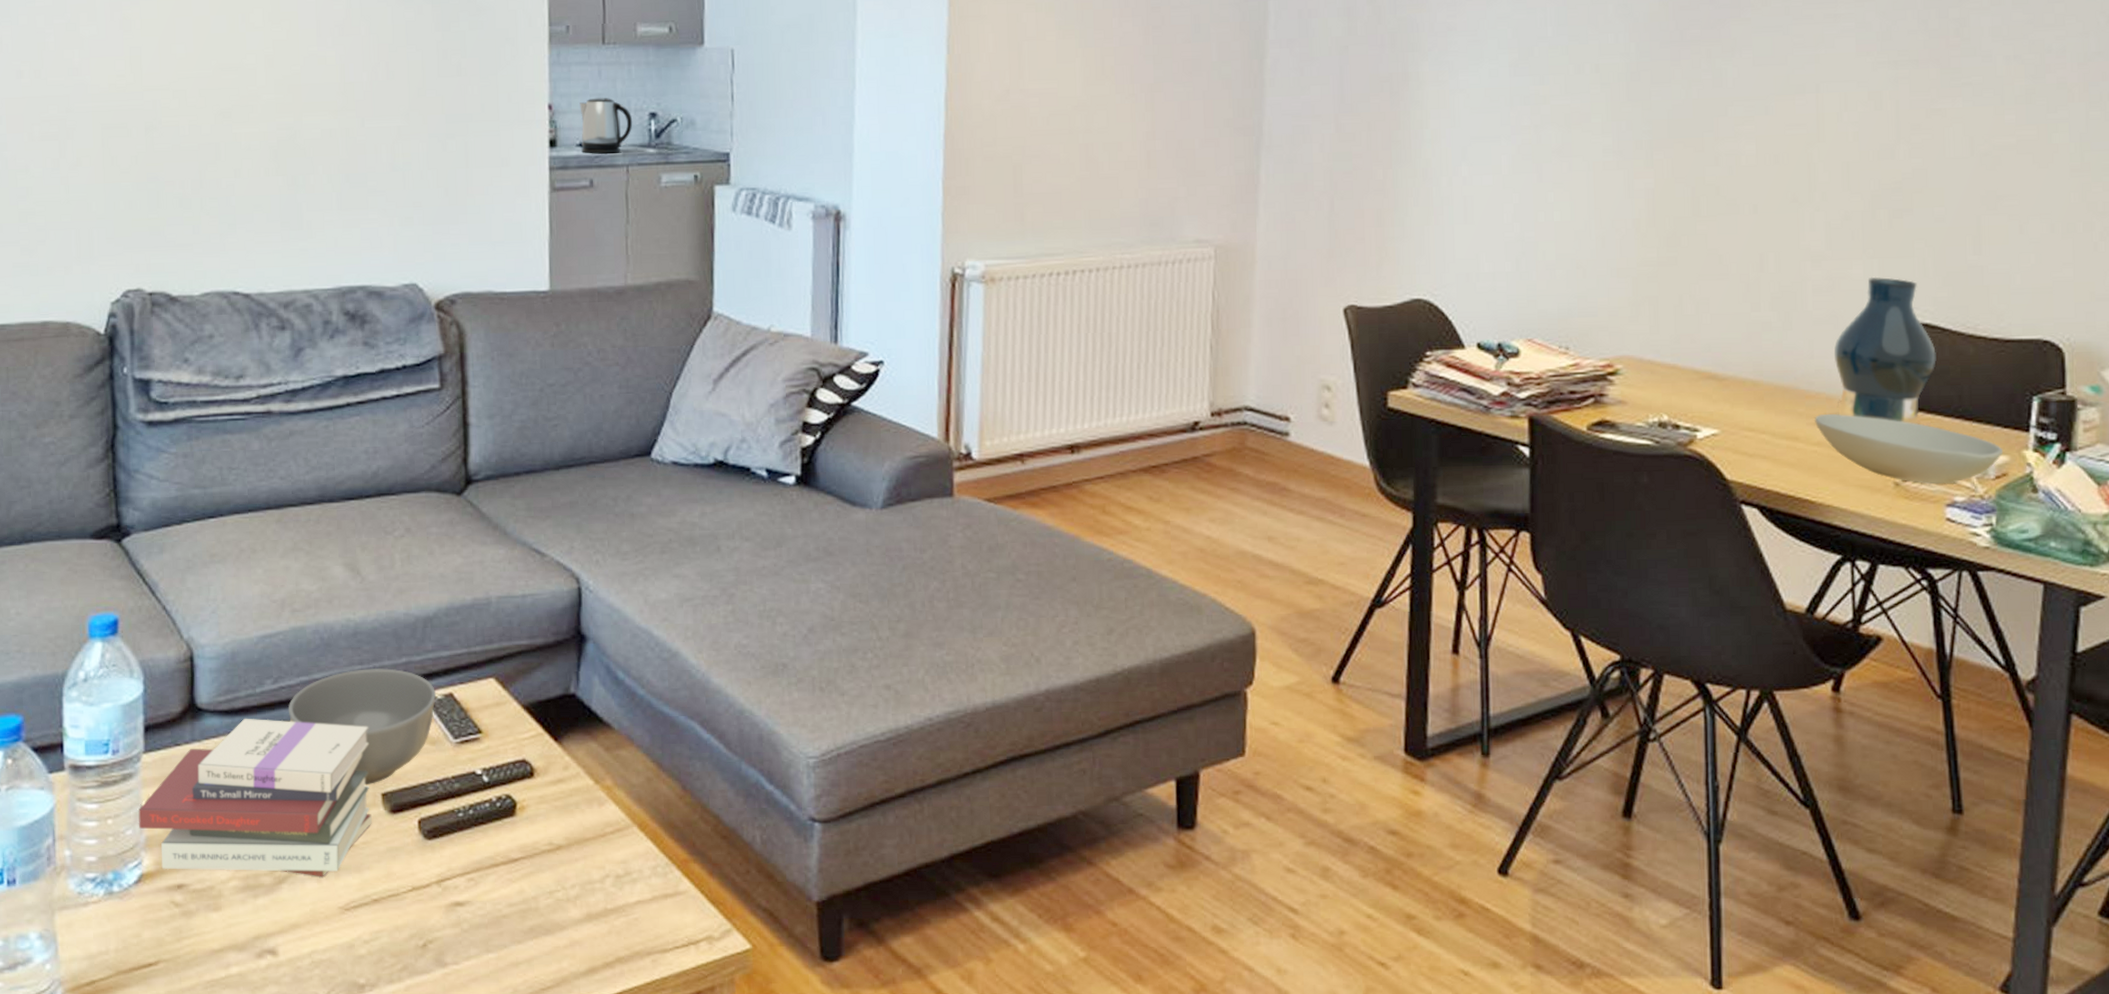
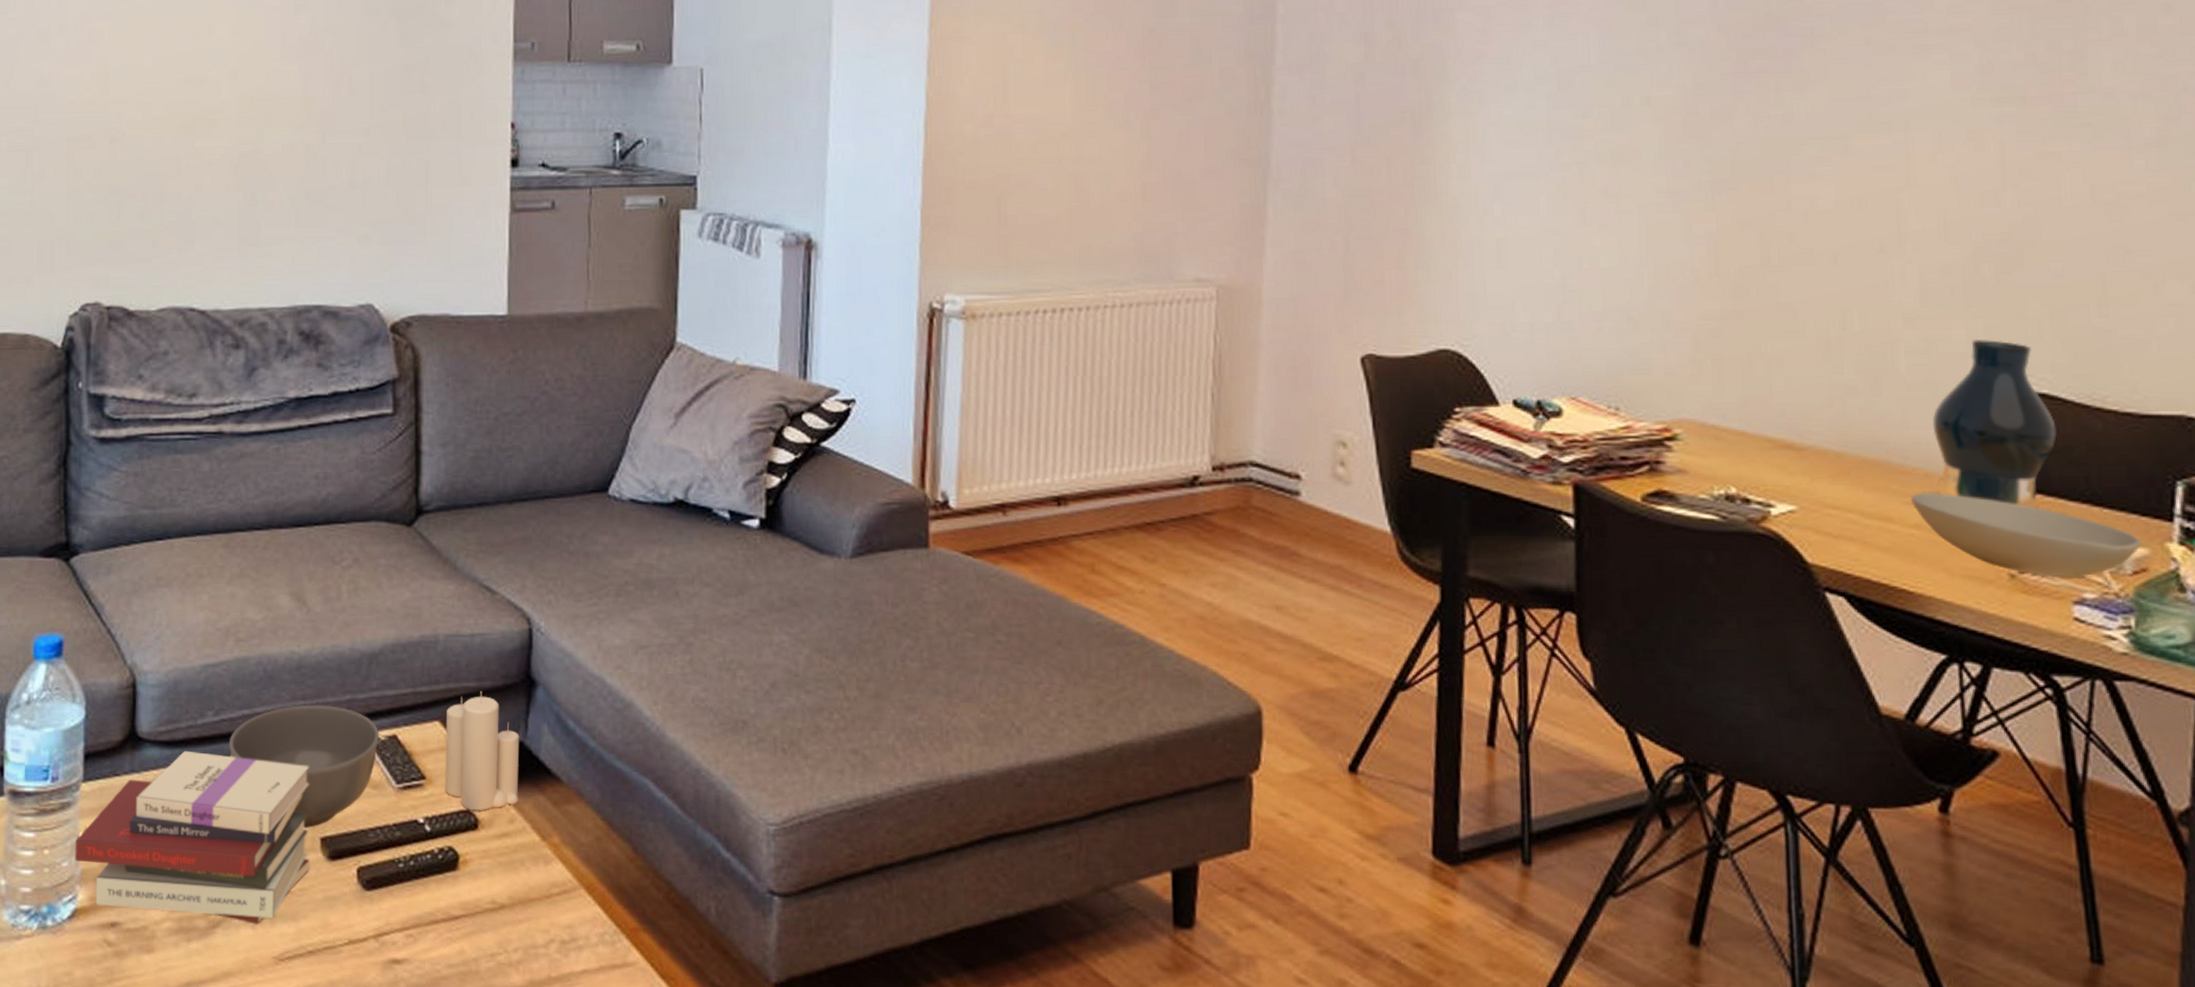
candle: none [500,648,573,760] -> present [445,691,520,811]
kettle: present [579,97,633,155] -> none [543,116,597,176]

